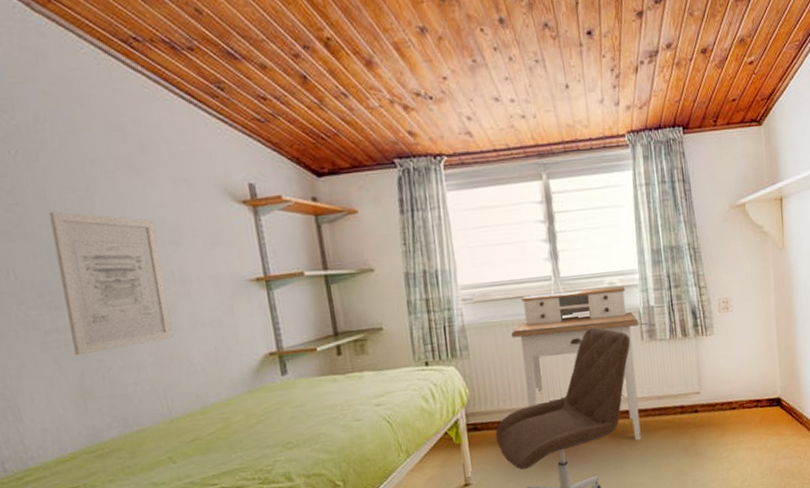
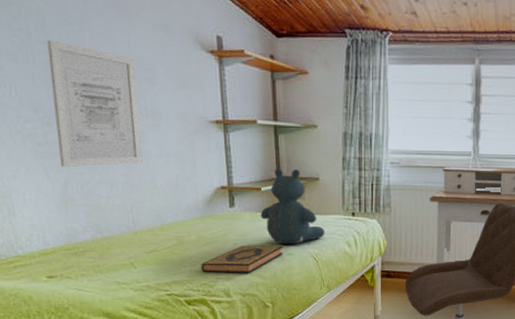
hardback book: none [253,412,351,456] -> present [201,246,284,273]
teddy bear: none [318,321,397,410] -> present [260,168,325,244]

